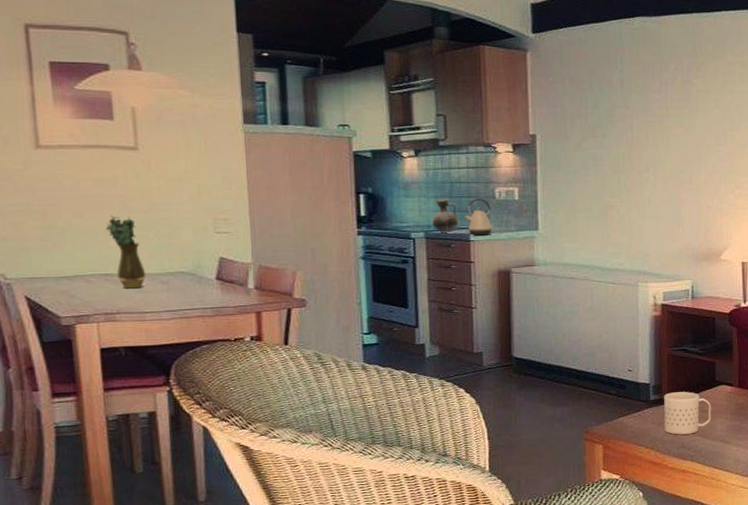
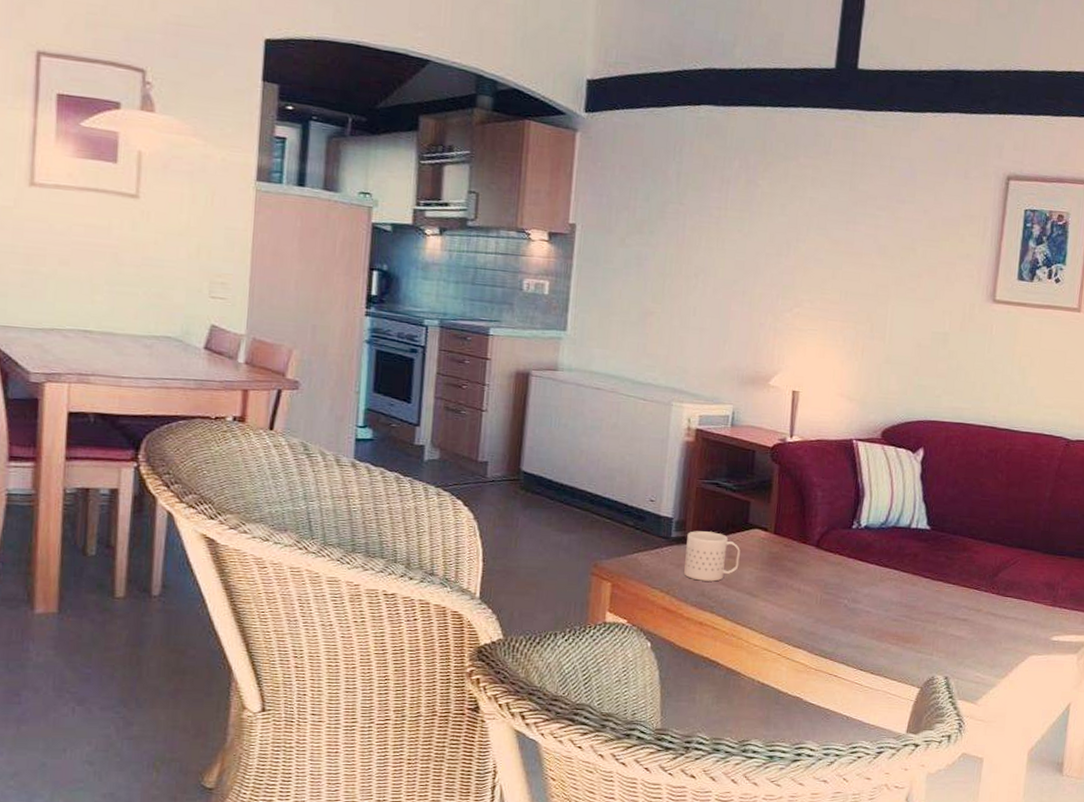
vase: present [106,215,146,289] -> none [93,266,129,350]
ceramic jug: present [432,199,459,234] -> none [449,285,479,324]
kettle: present [464,198,494,236] -> none [486,288,518,331]

